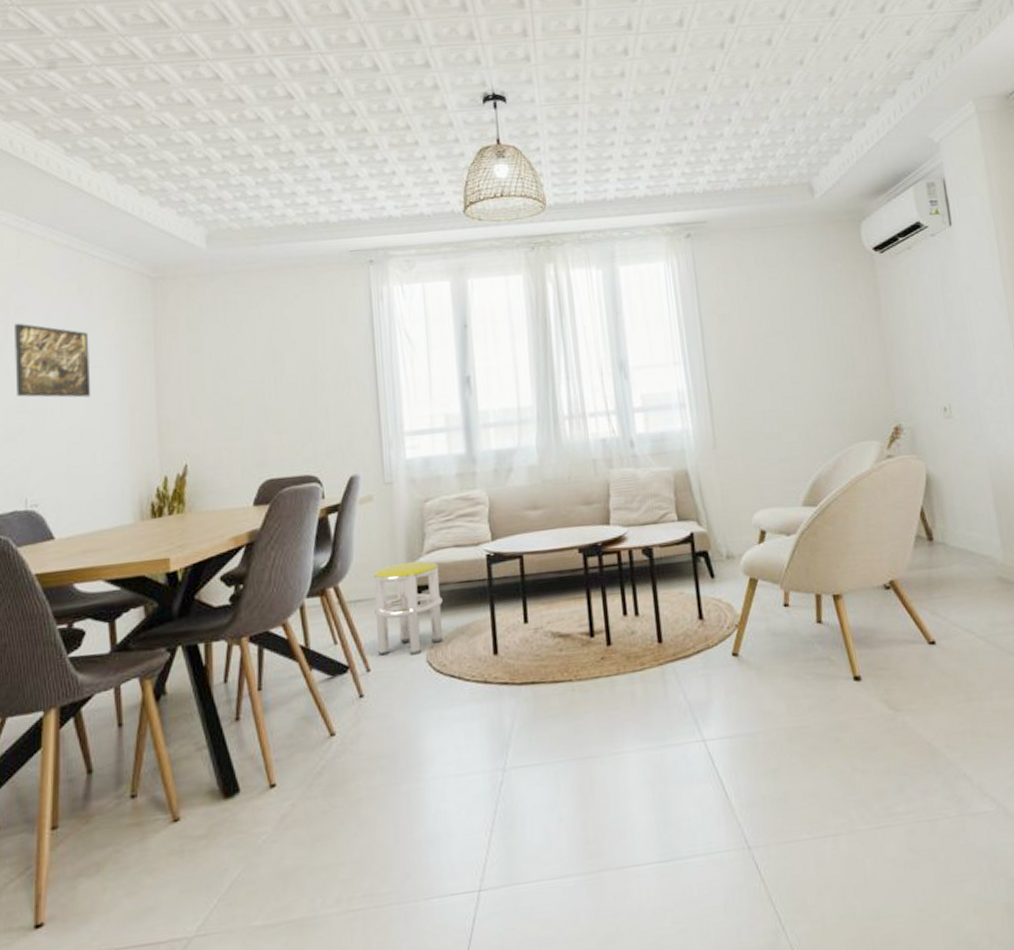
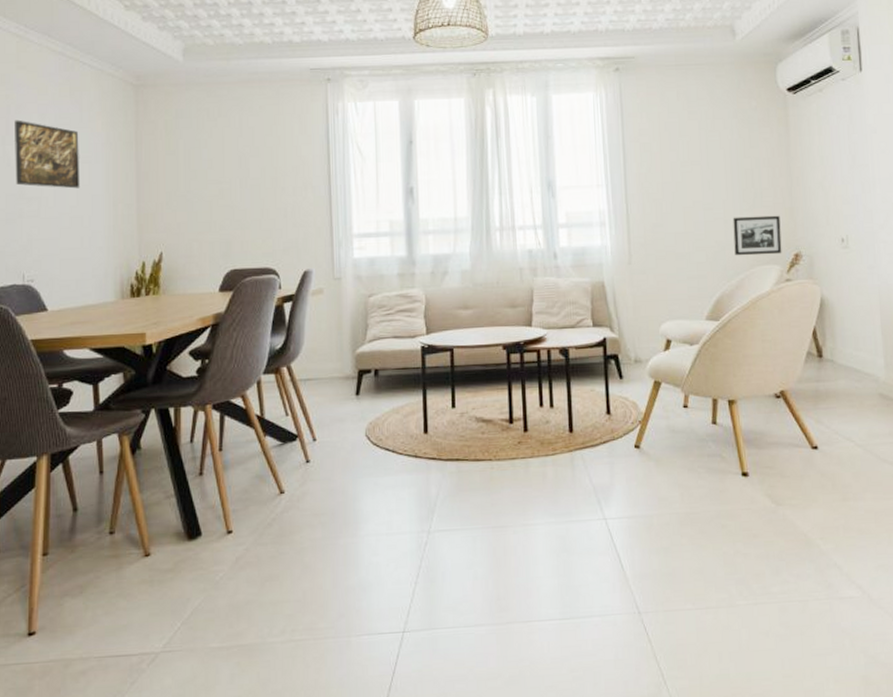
stool: present [373,560,443,656] -> none [321,348,381,429]
picture frame: none [824,385,881,433] -> present [733,215,782,256]

